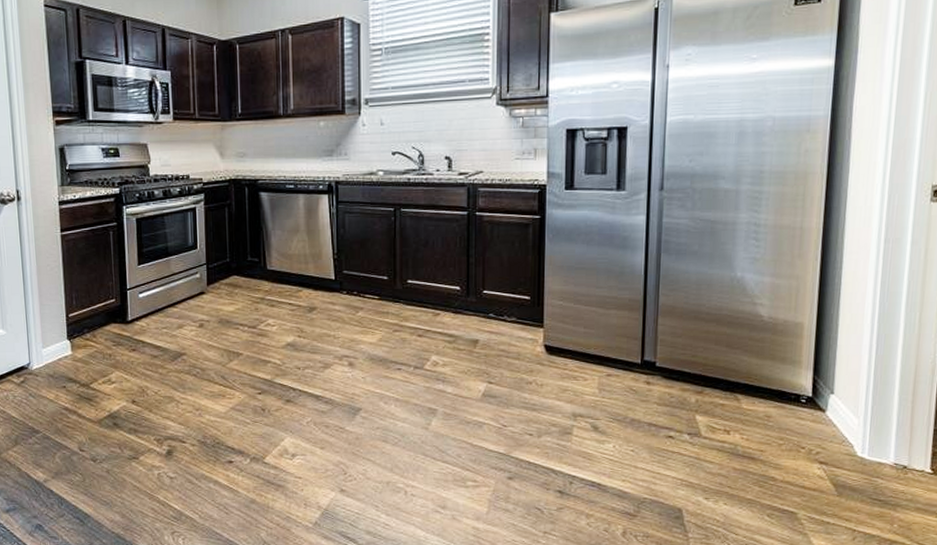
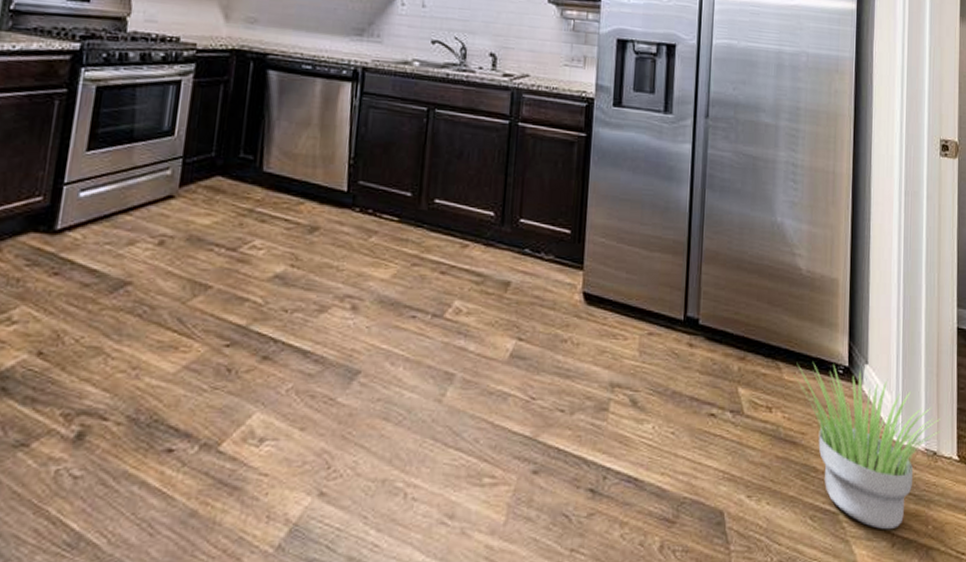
potted plant: none [752,395,916,527] -> present [793,364,943,530]

